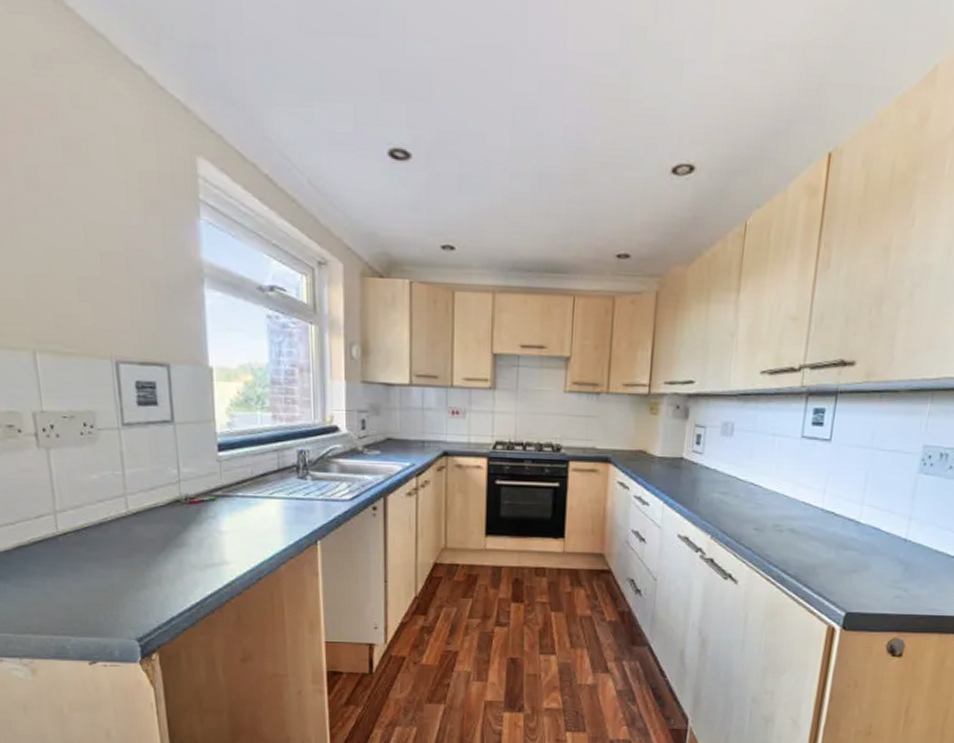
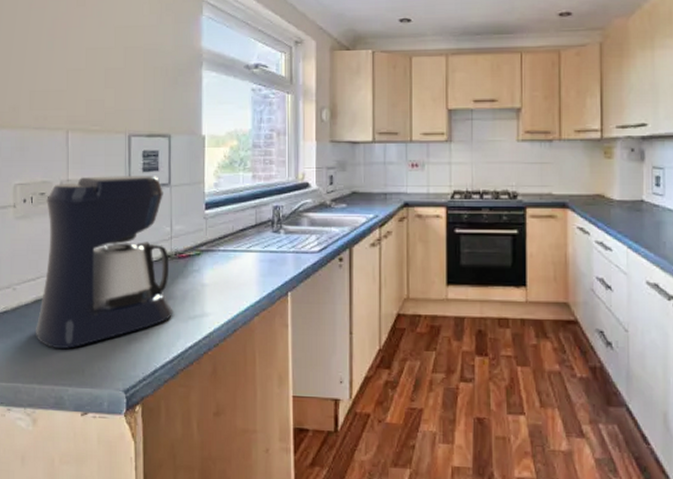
coffee maker: none [16,408,188,597] -> present [36,175,173,349]

